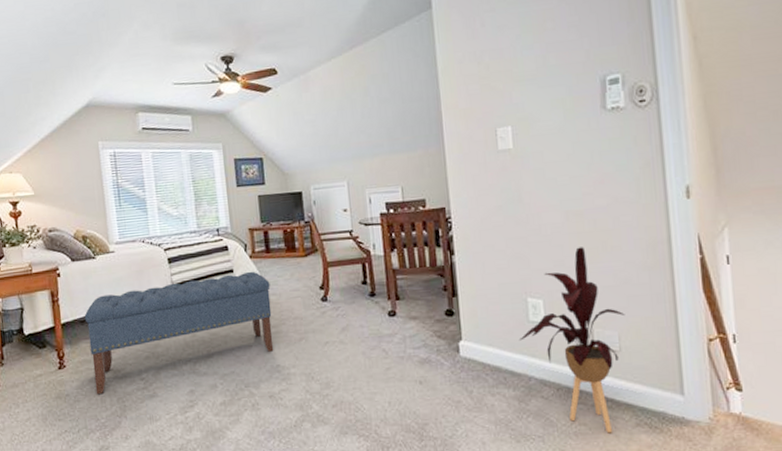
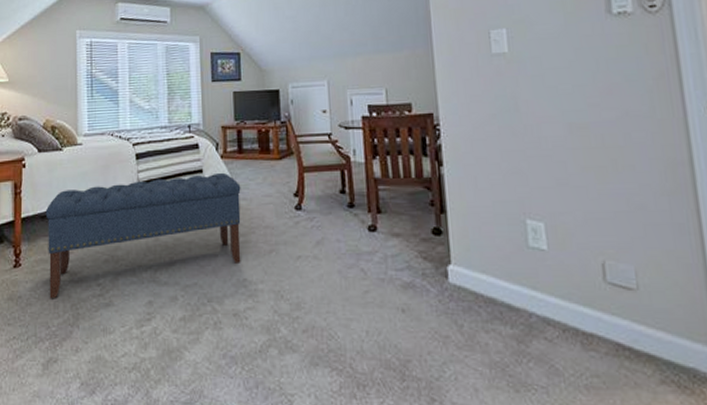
house plant: present [518,247,625,433] -> none [516,164,642,390]

